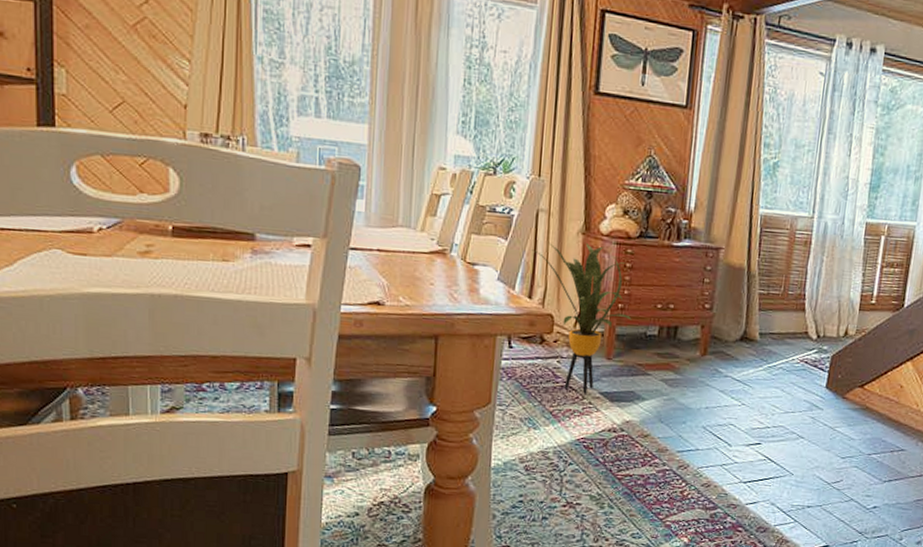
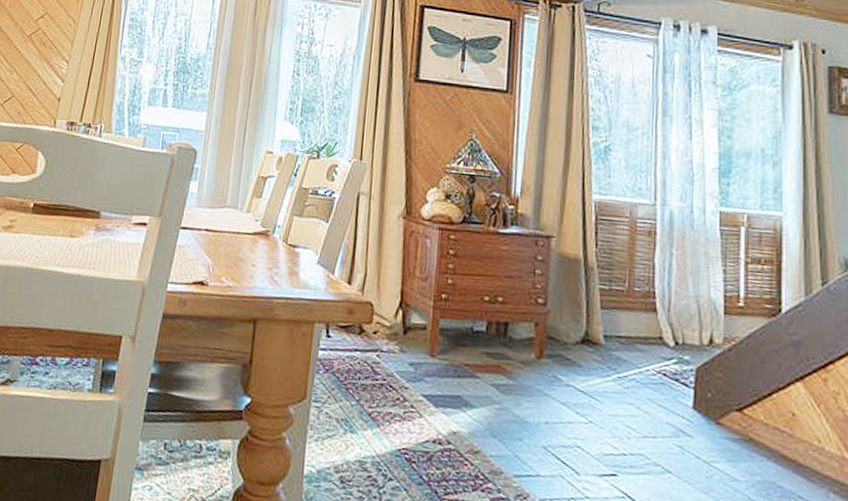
house plant: present [530,242,632,394] -> none [350,226,457,396]

